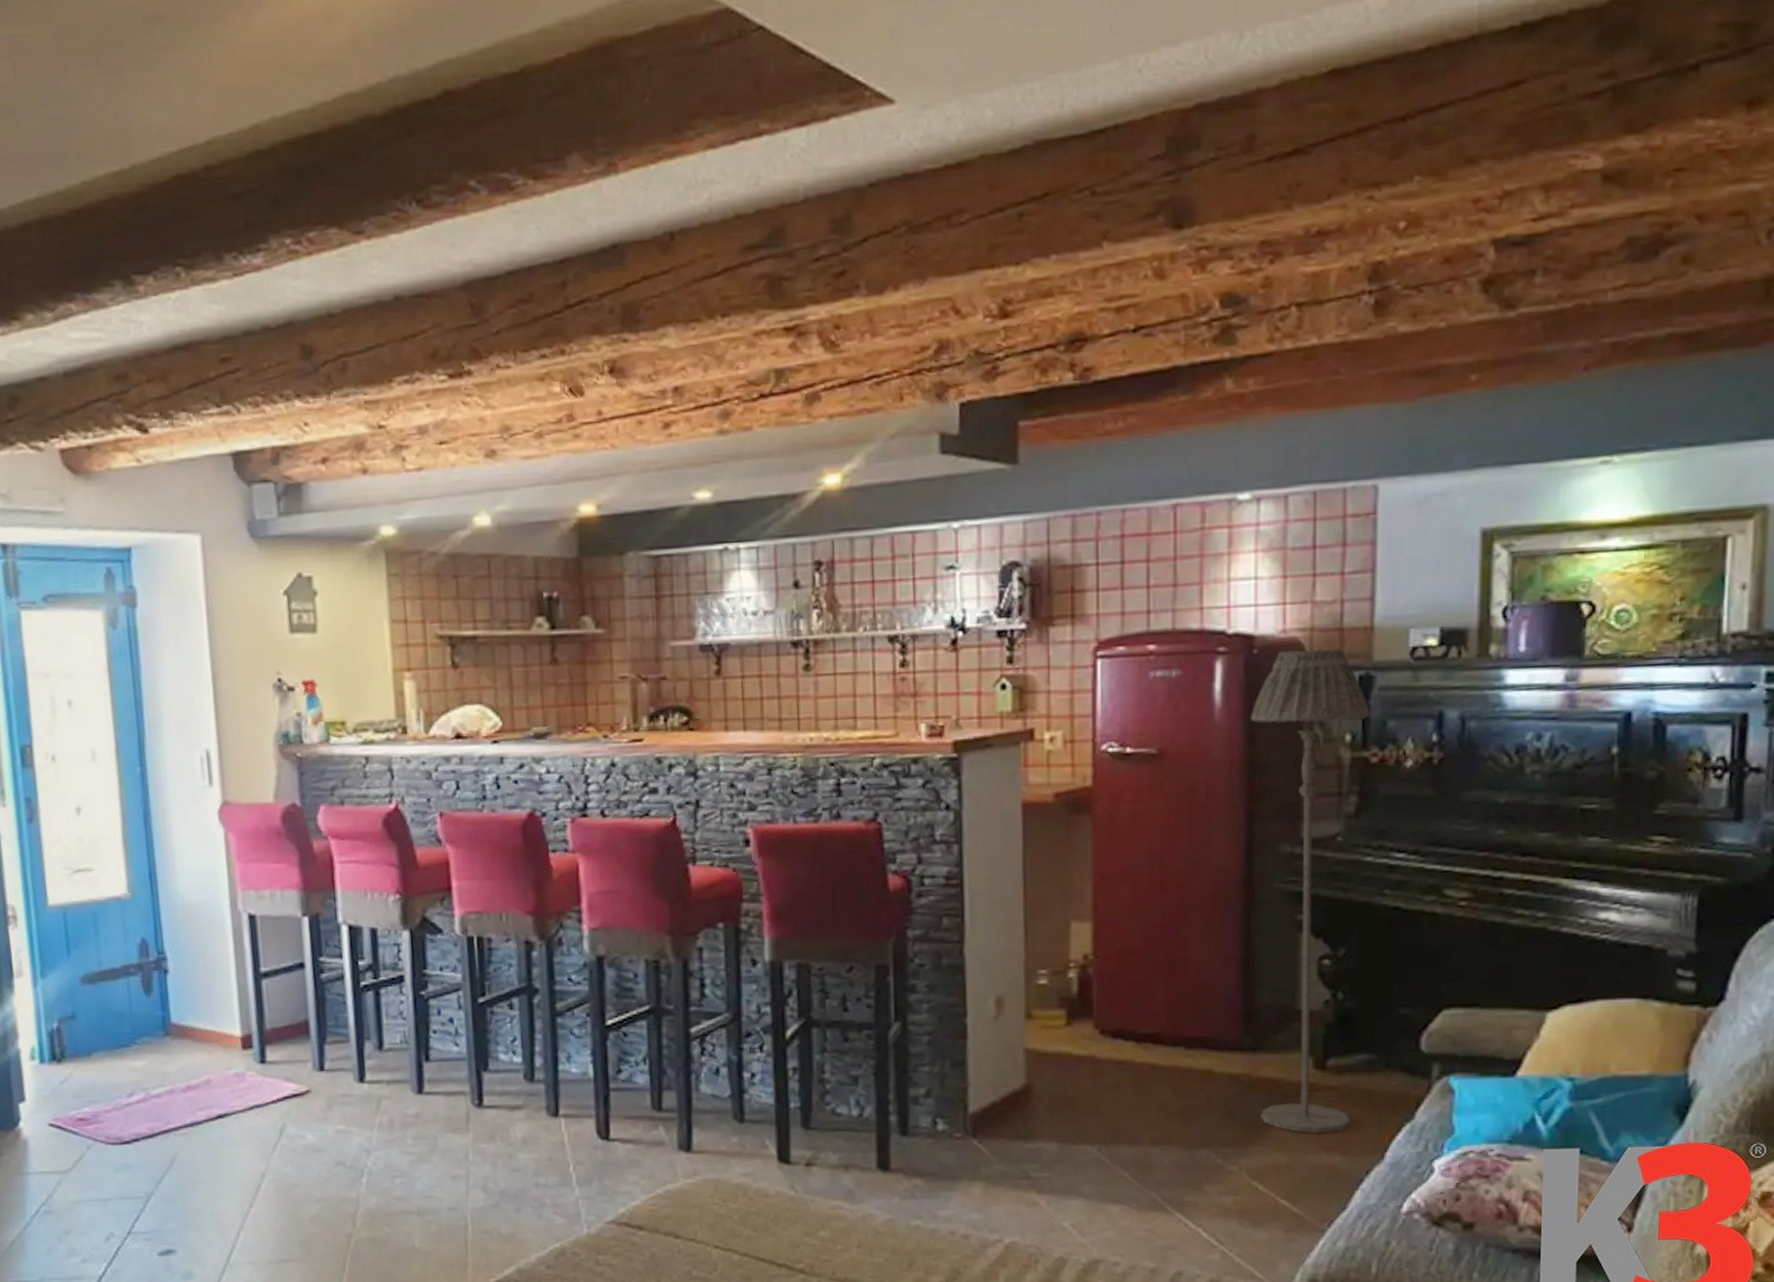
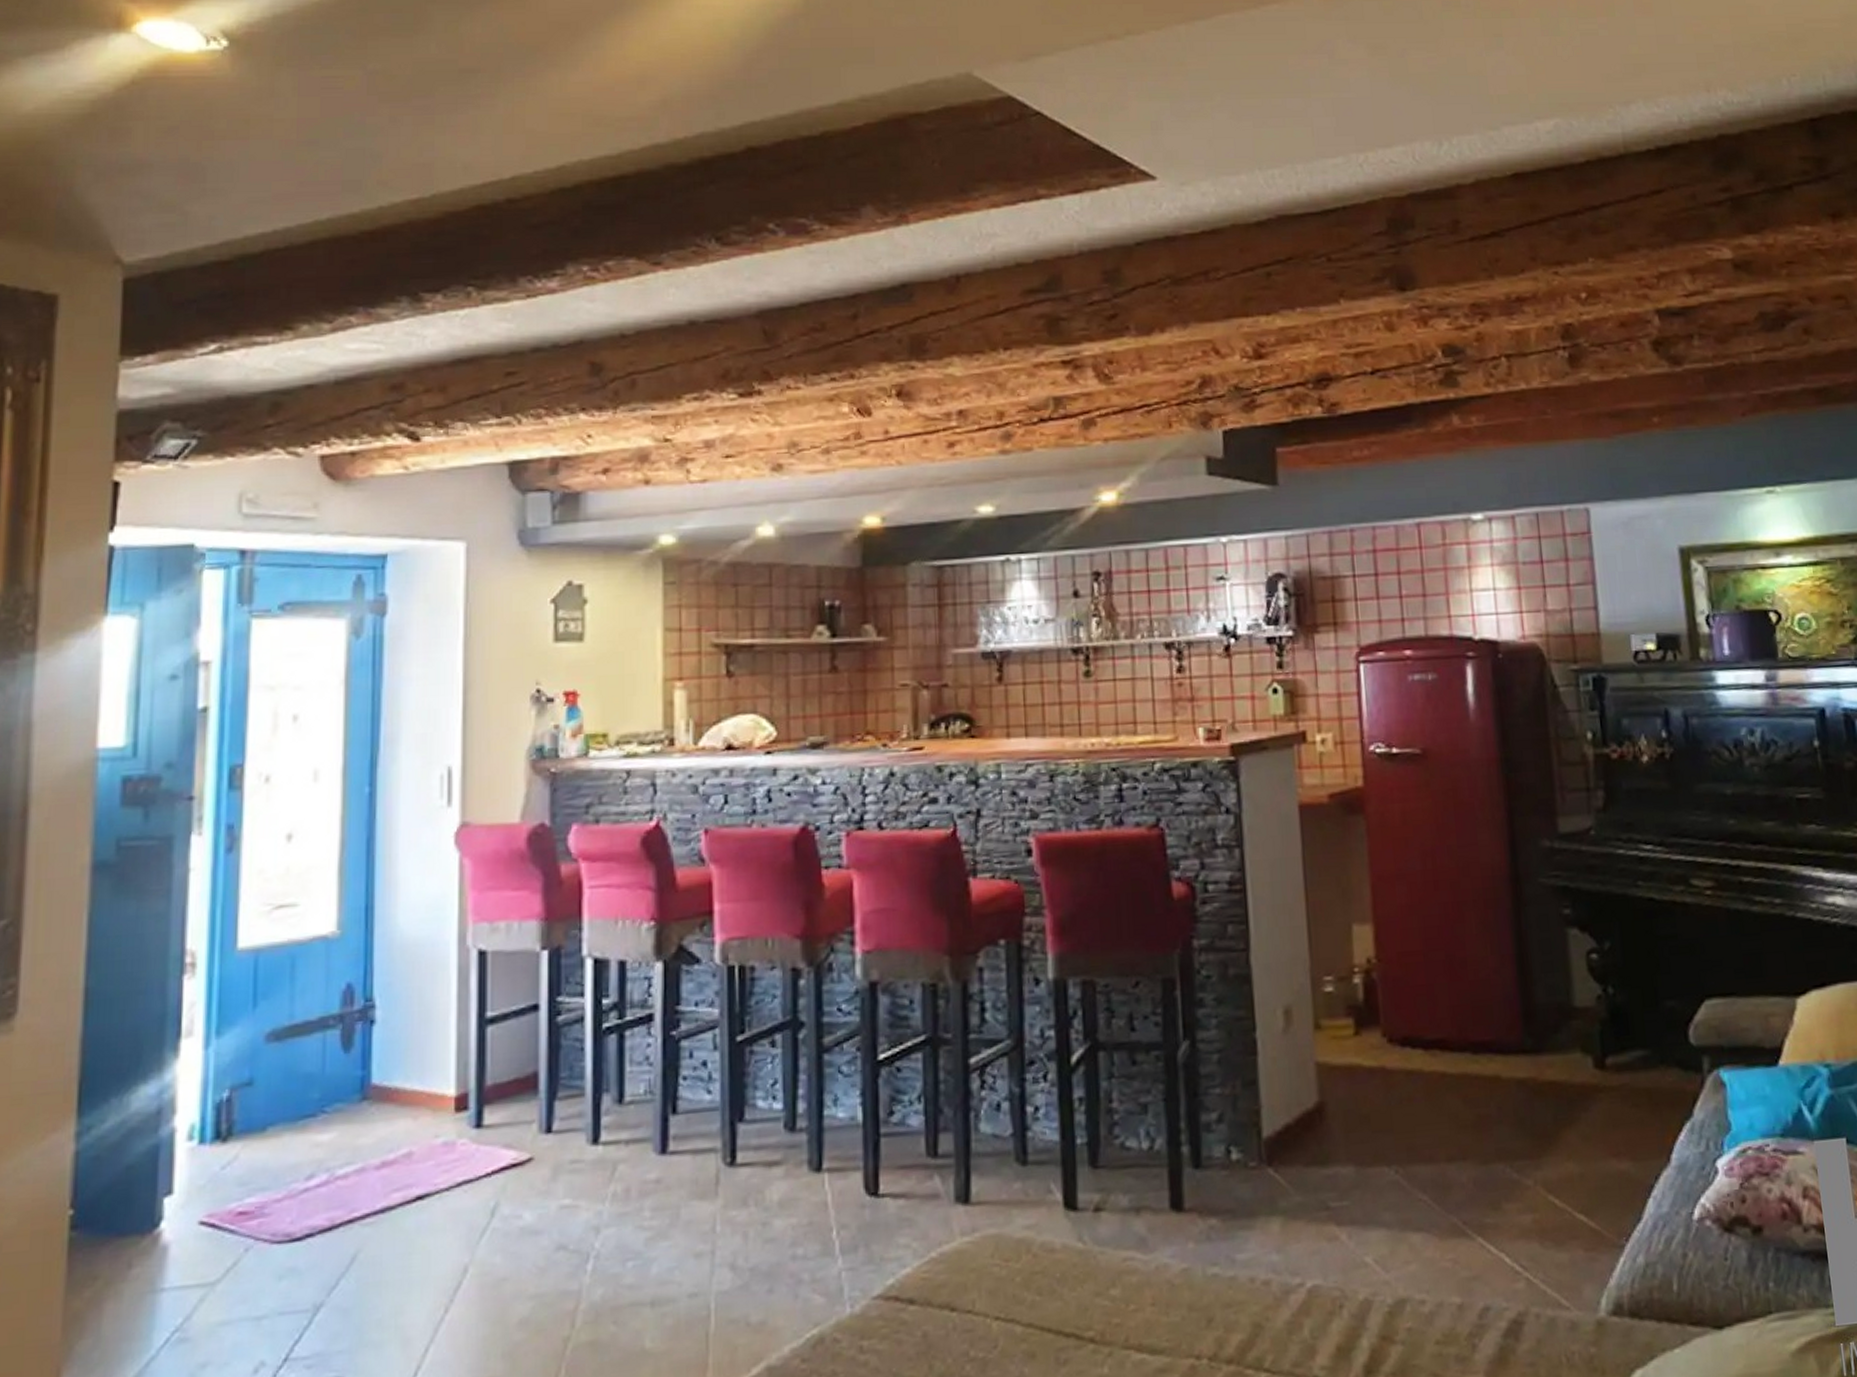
floor lamp: present [1251,649,1370,1133] -> none [1502,653,1635,1139]

